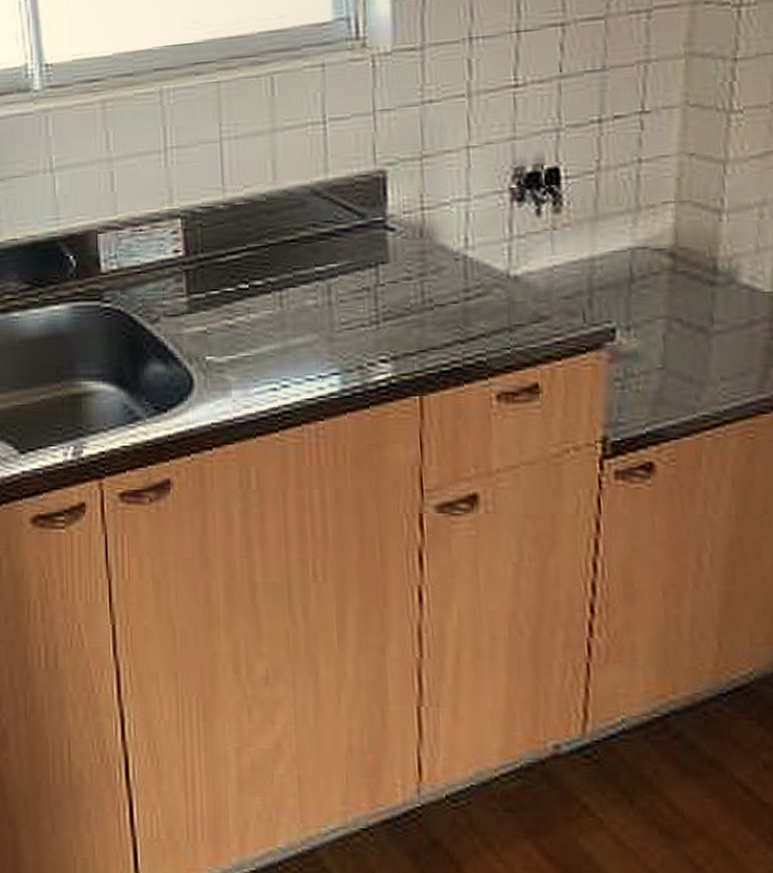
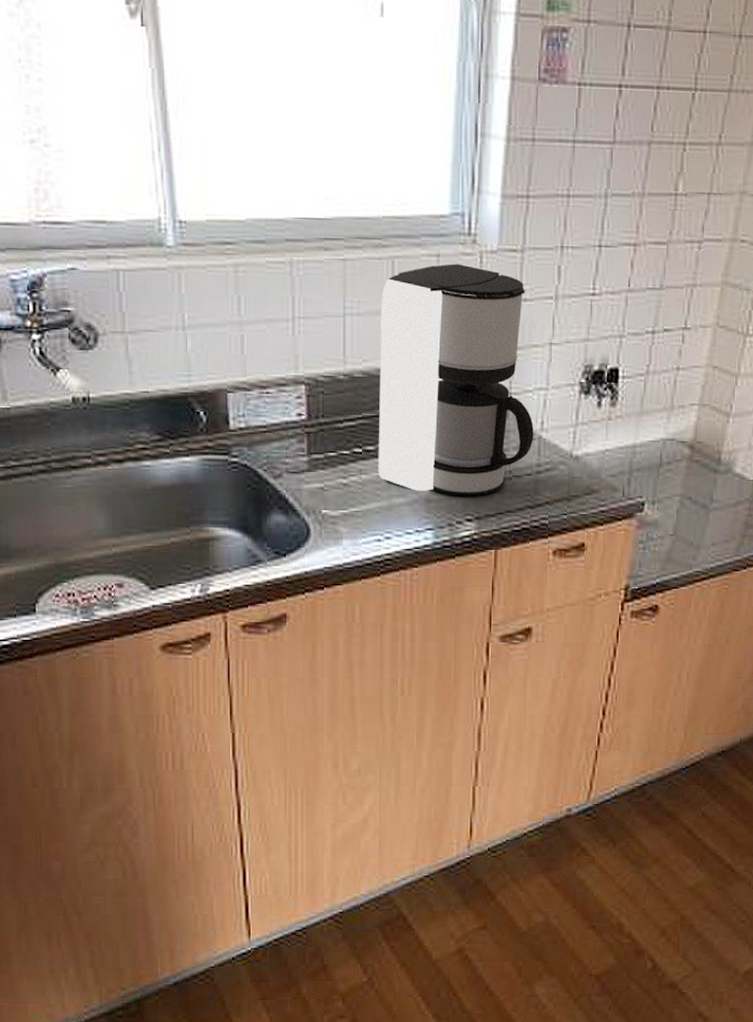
coffee maker: none [261,71,457,333] -> present [378,263,534,497]

